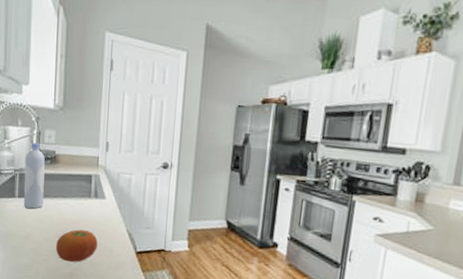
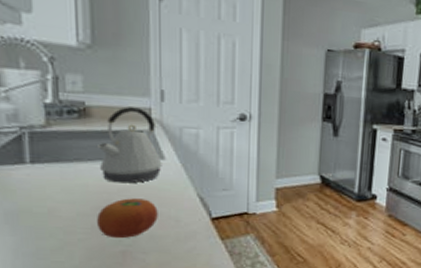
bottle: present [23,142,45,209] -> none [35,90,72,177]
kettle: none [60,155,104,218] -> present [96,106,162,184]

